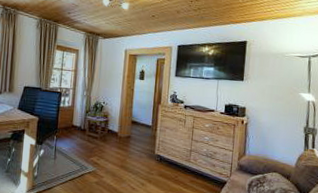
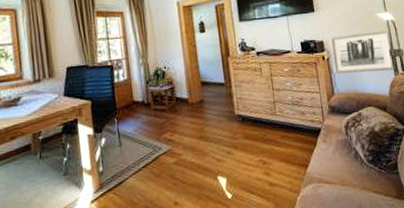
wall art: none [249,105,309,146] -> present [329,30,396,74]

